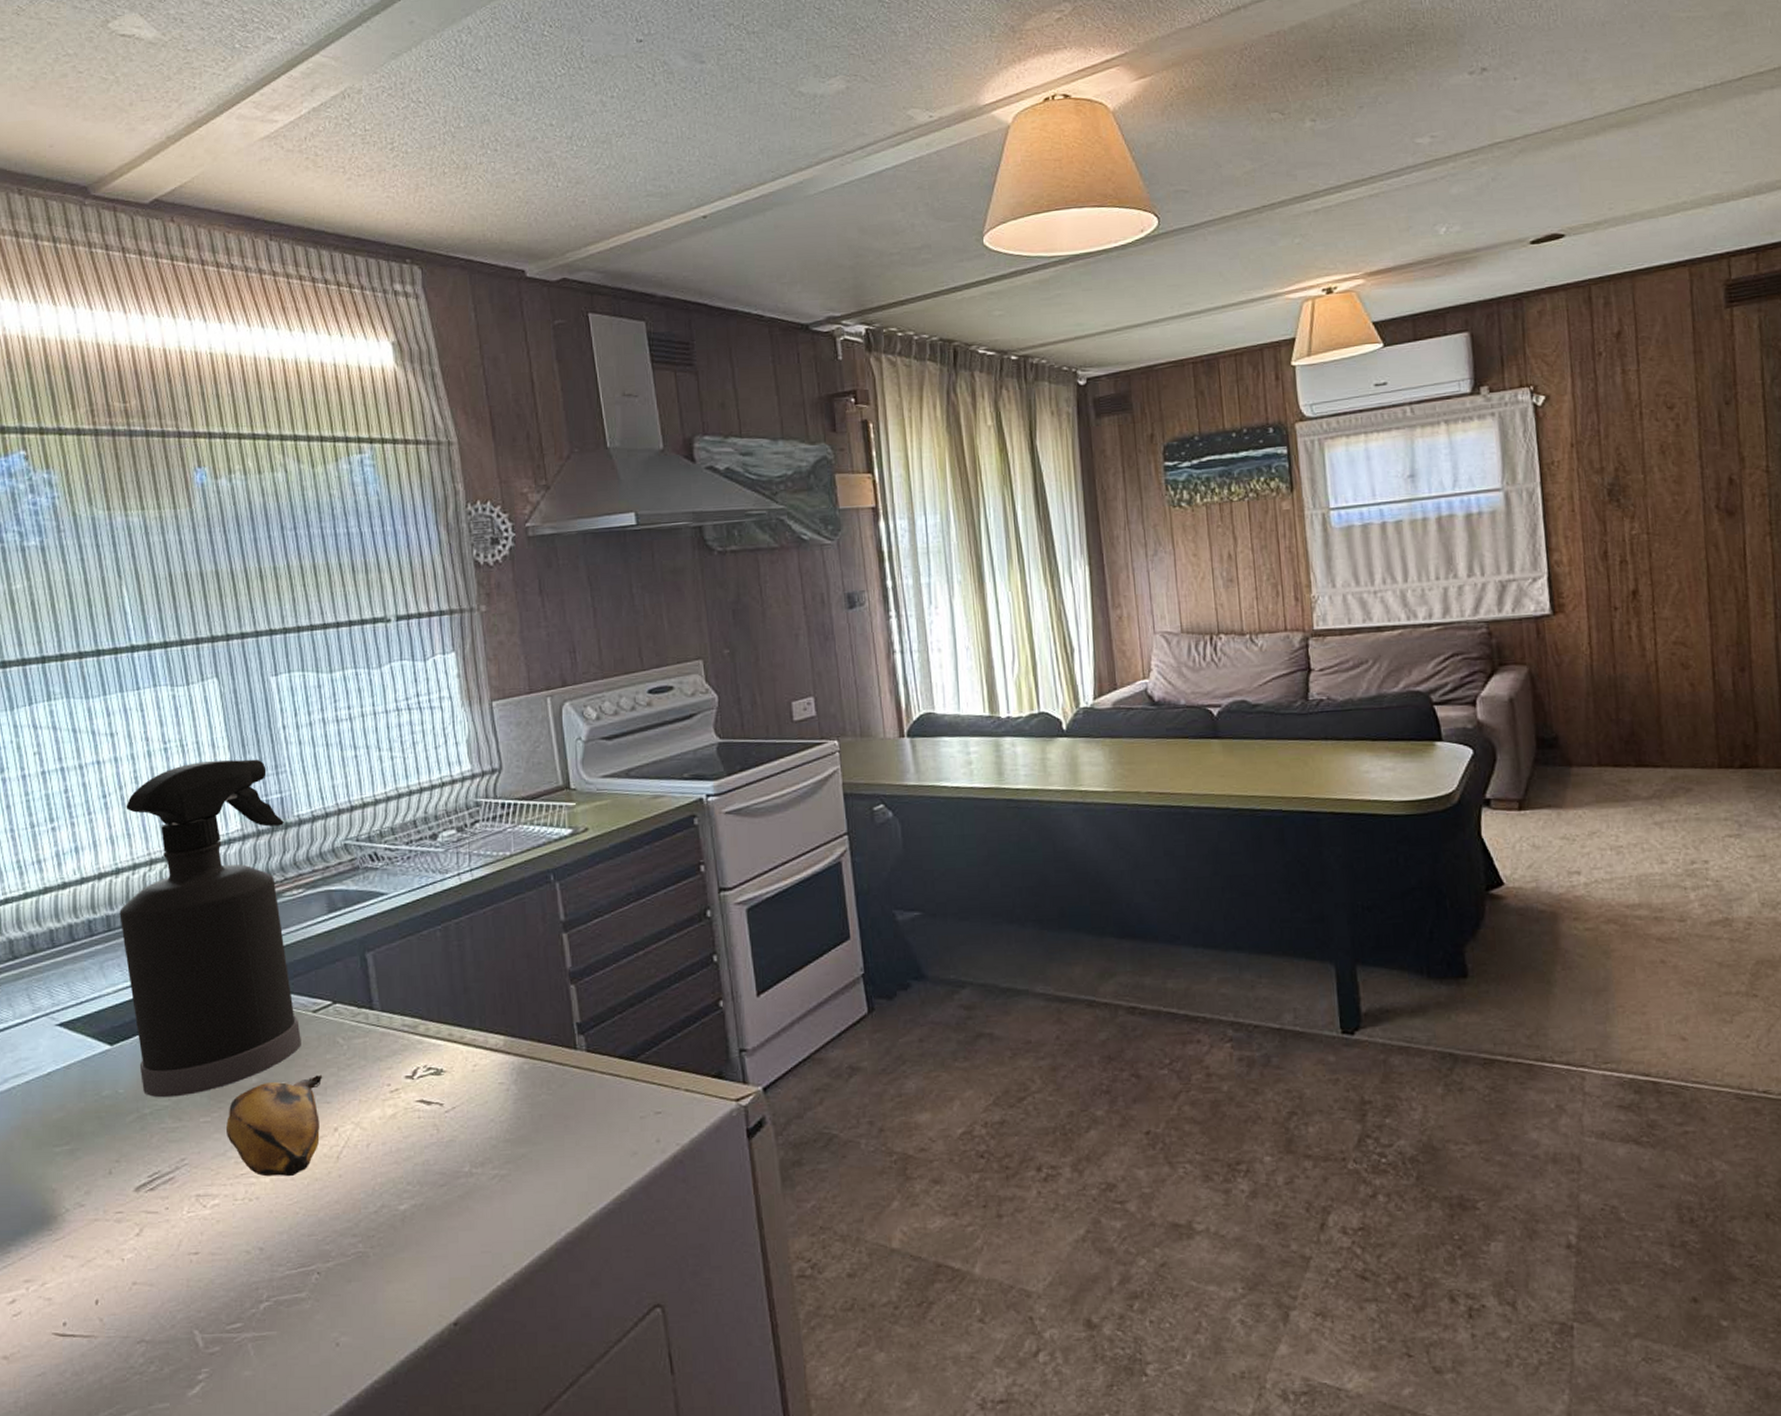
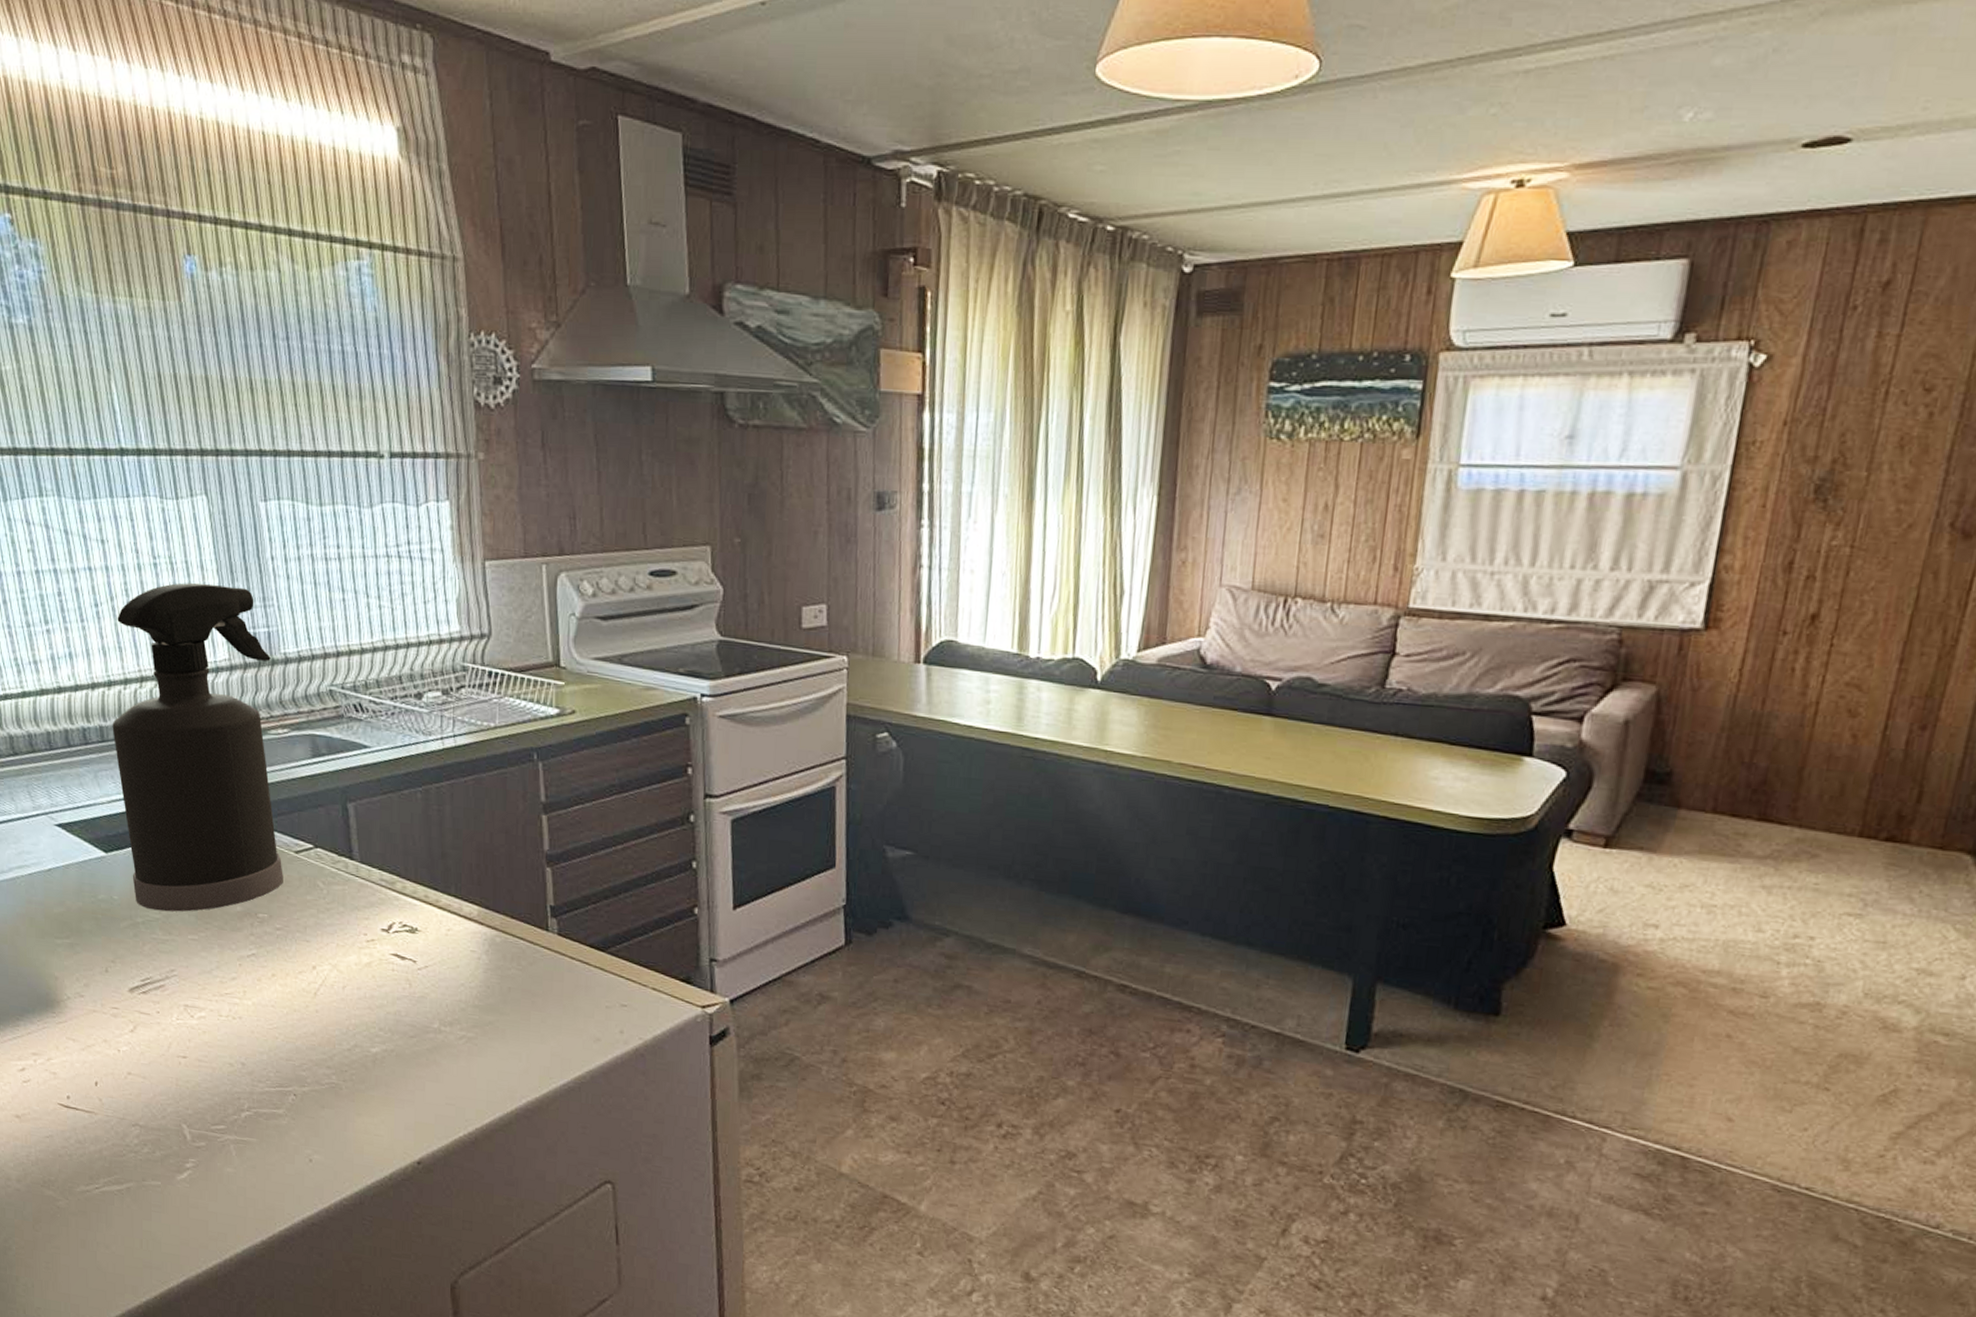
banana: present [226,1074,323,1177] -> none [213,912,303,1004]

